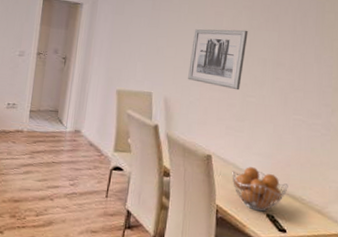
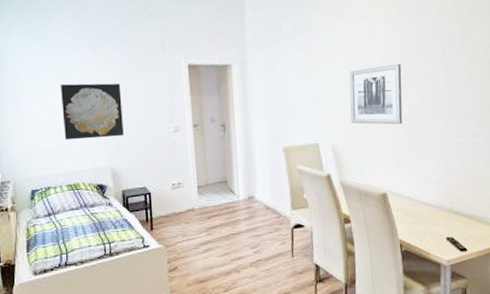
fruit basket: present [232,167,288,212] -> none [408,196,462,237]

